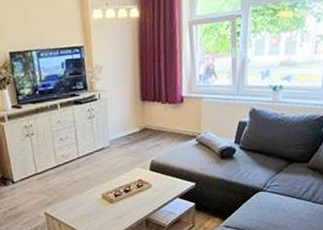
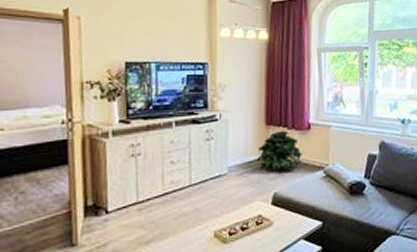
potted plant: none [135,104,176,142] -> present [257,130,302,172]

